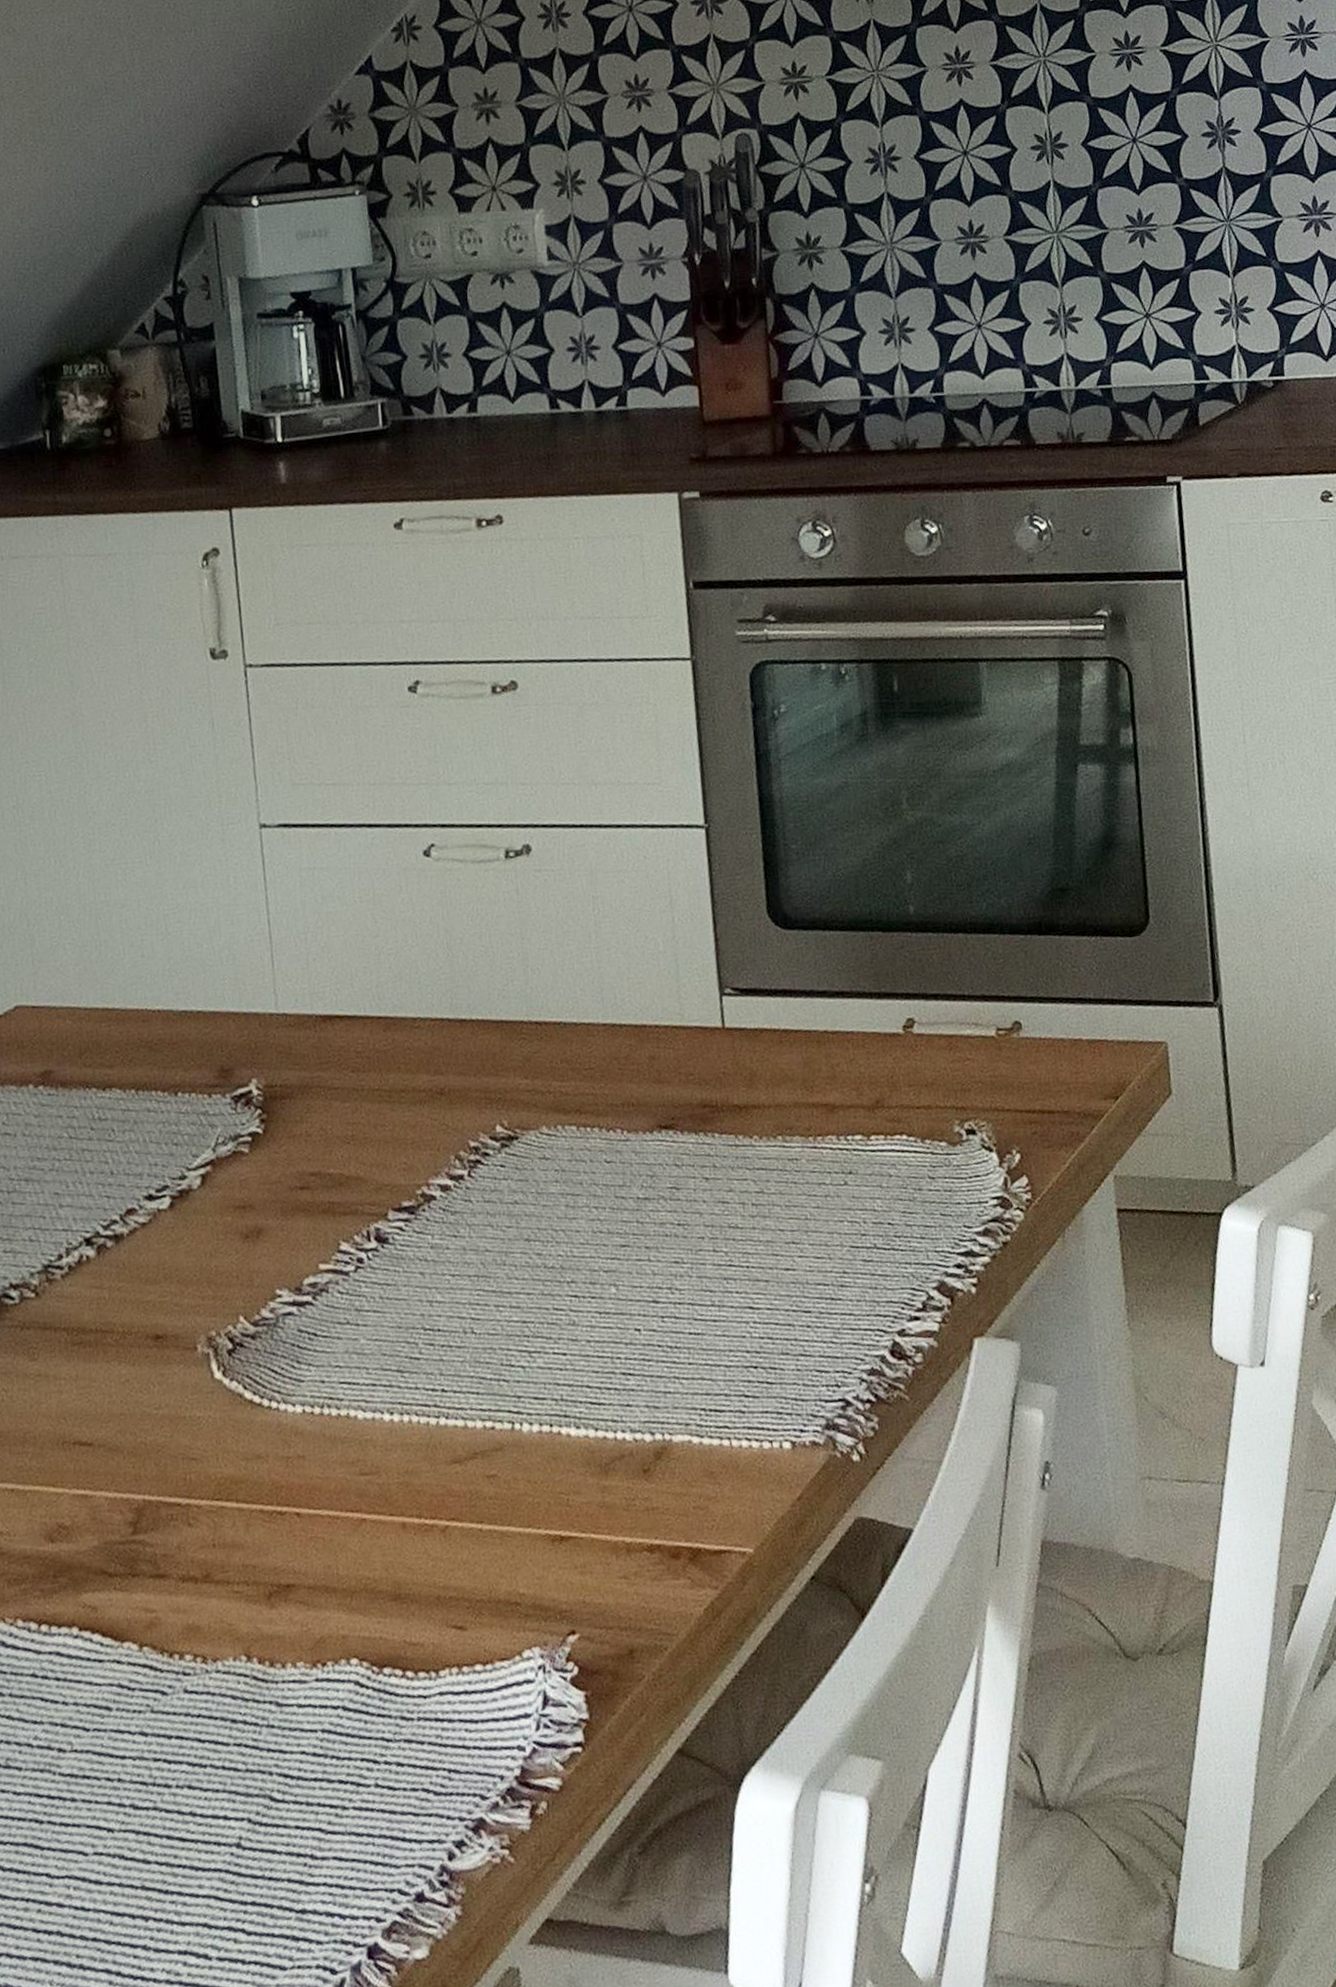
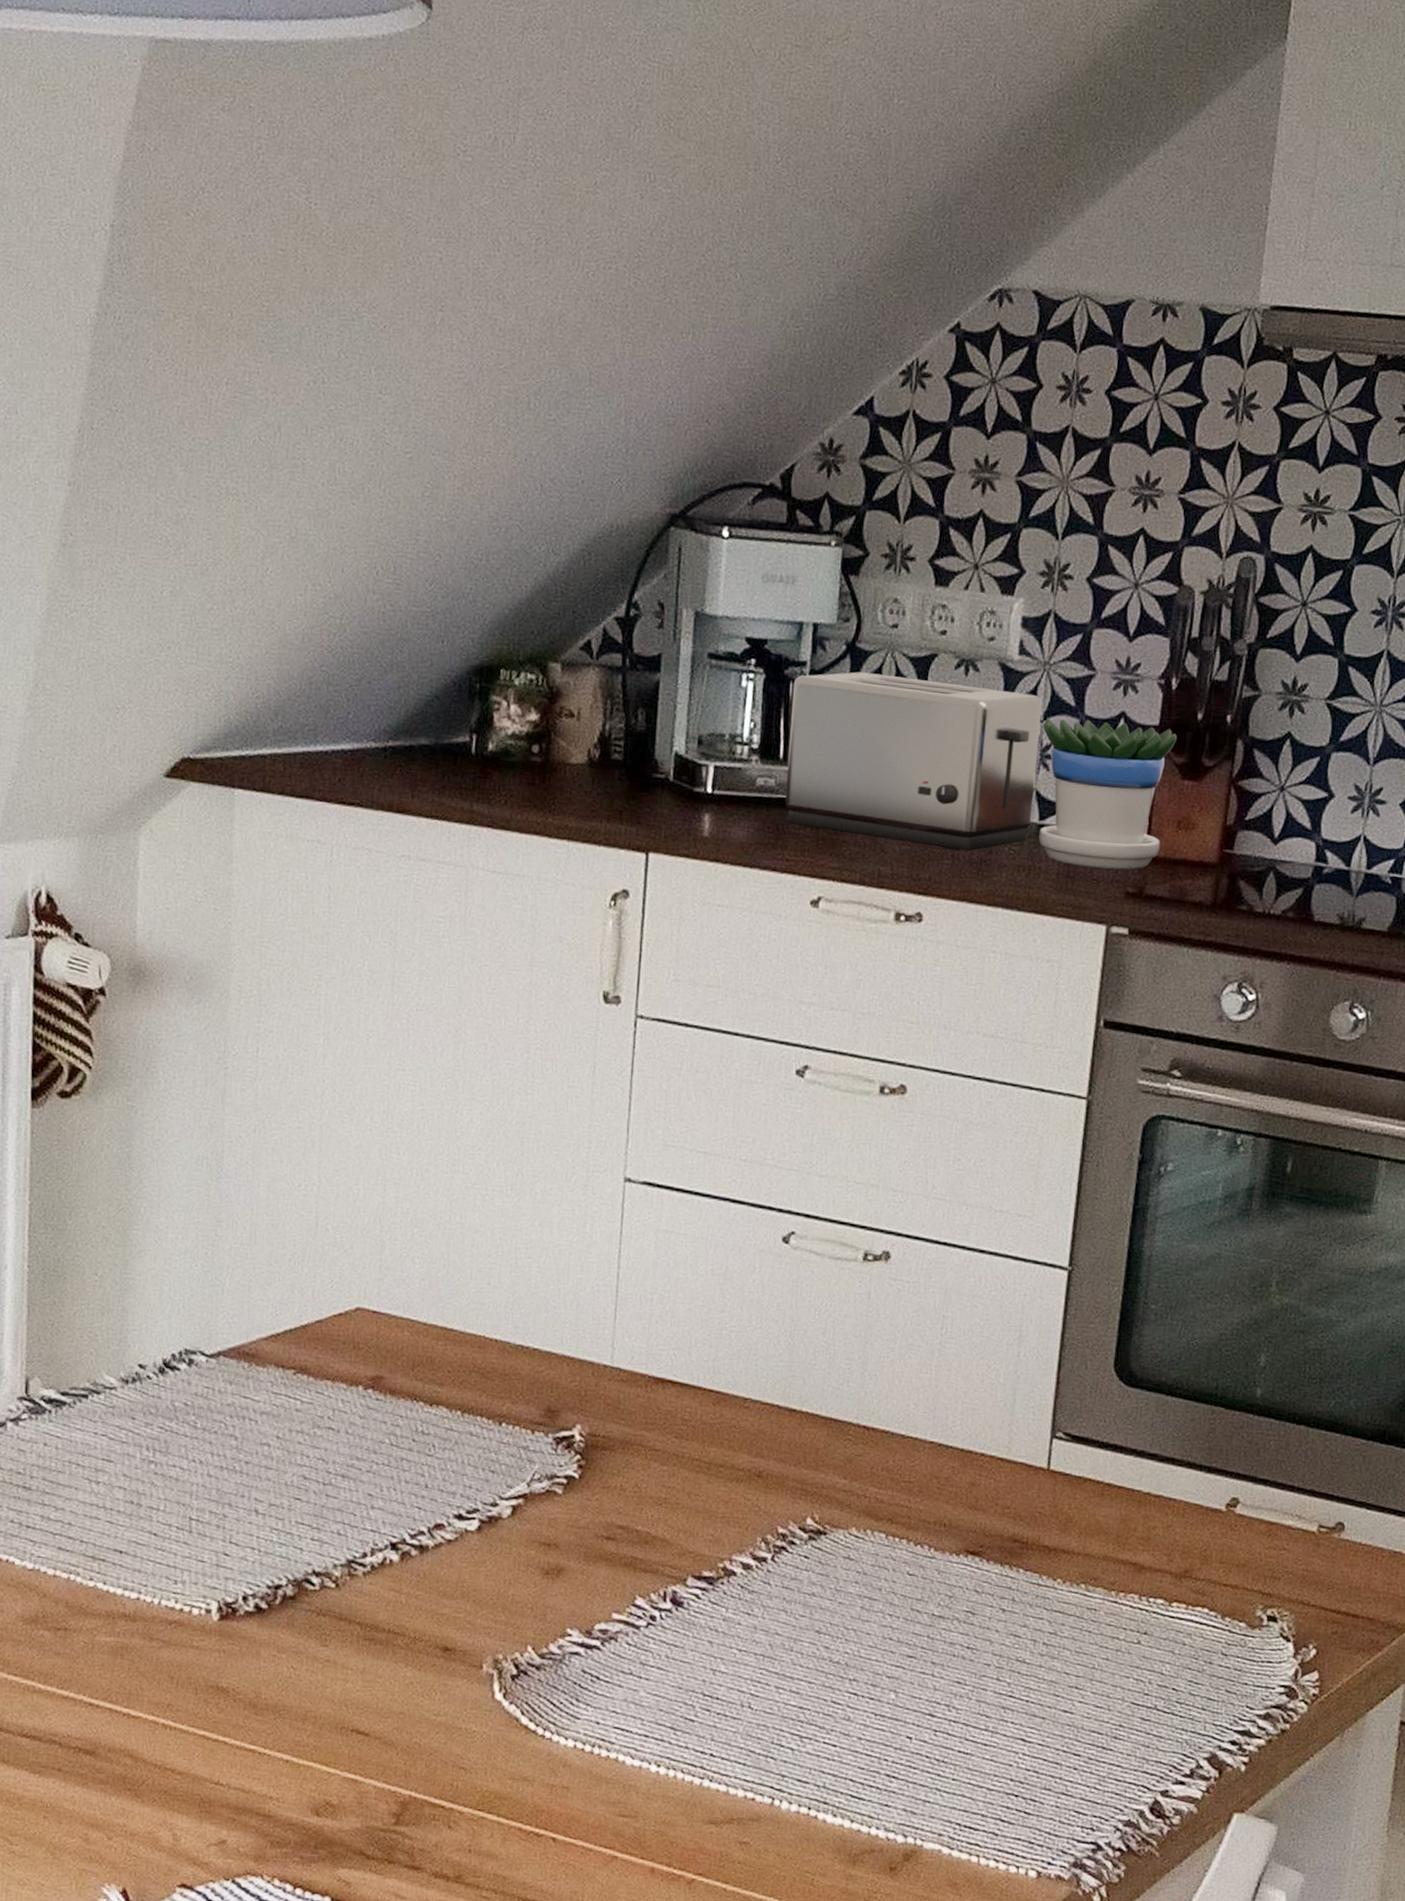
toaster: none [342,294,589,458] -> present [785,671,1043,851]
flowerpot: none [583,301,714,444] -> present [1038,718,1177,871]

